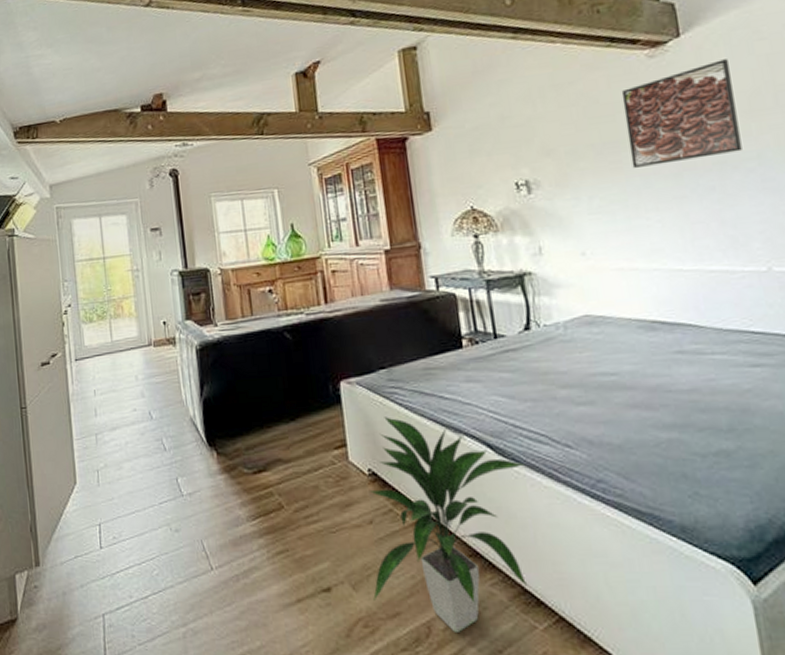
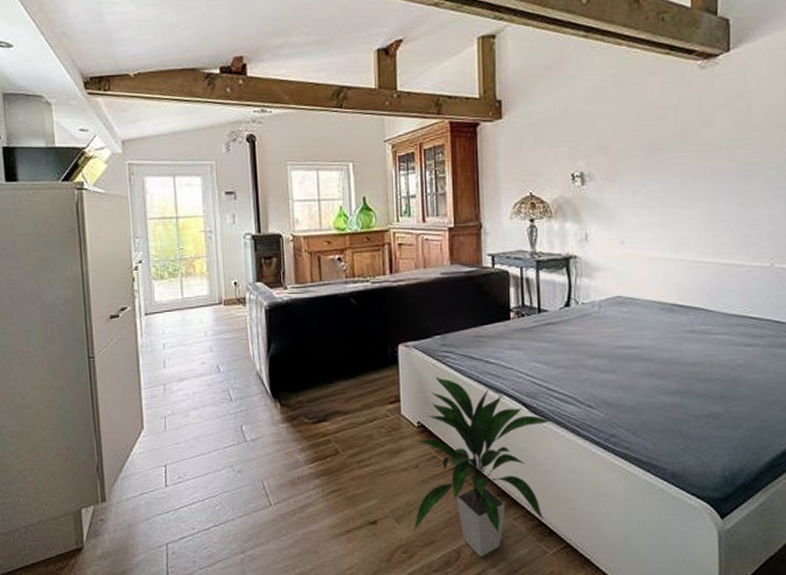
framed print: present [621,59,742,168] -> none [673,76,766,168]

